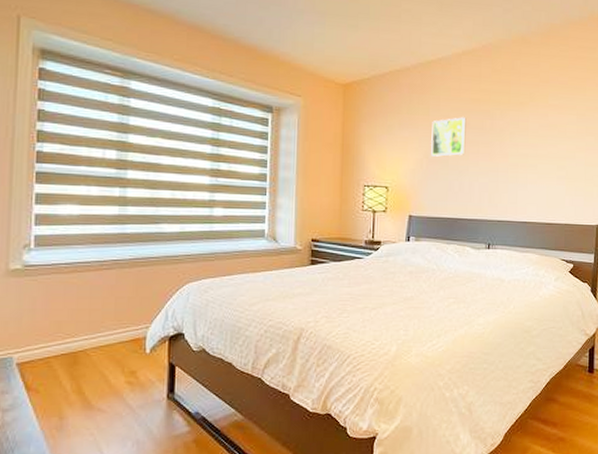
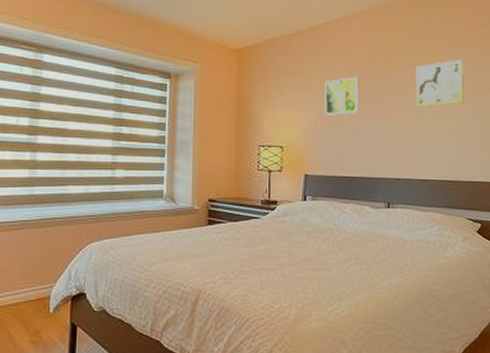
wall art: none [520,103,567,151] -> present [415,59,464,108]

